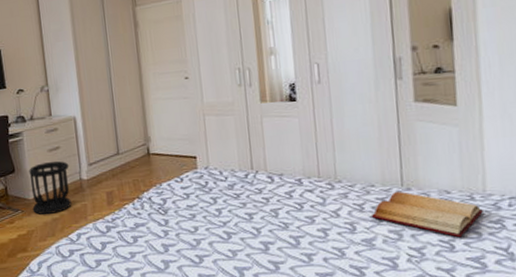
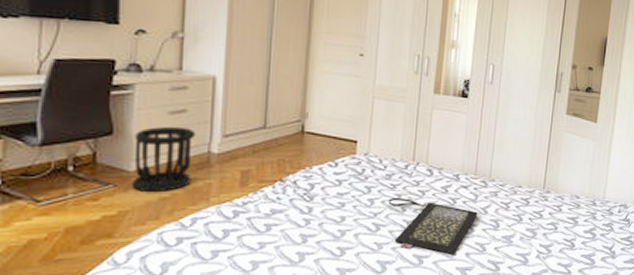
clutch bag: none [234,206,329,261] -> present [388,198,478,255]
bible: present [371,191,485,238] -> none [514,193,601,238]

